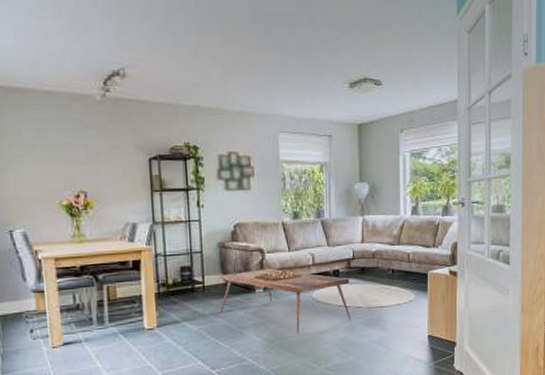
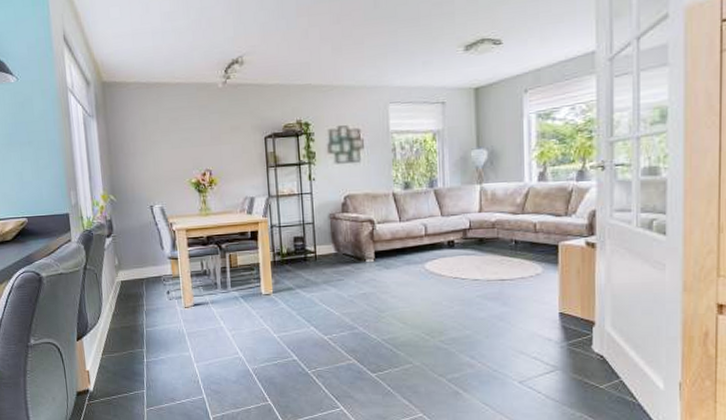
coffee table: present [221,268,351,333] -> none [332,239,467,304]

